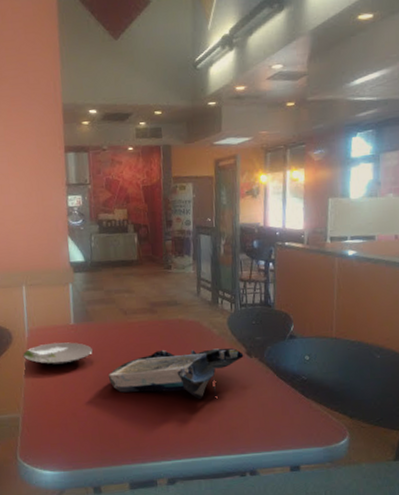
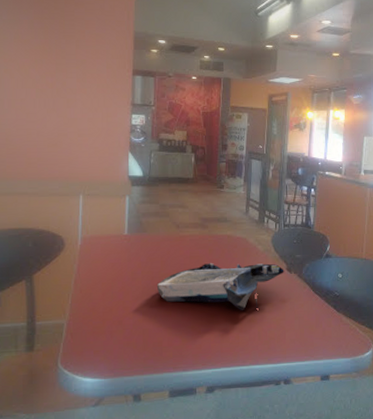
plate: present [22,342,94,366] -> none [73,251,145,274]

